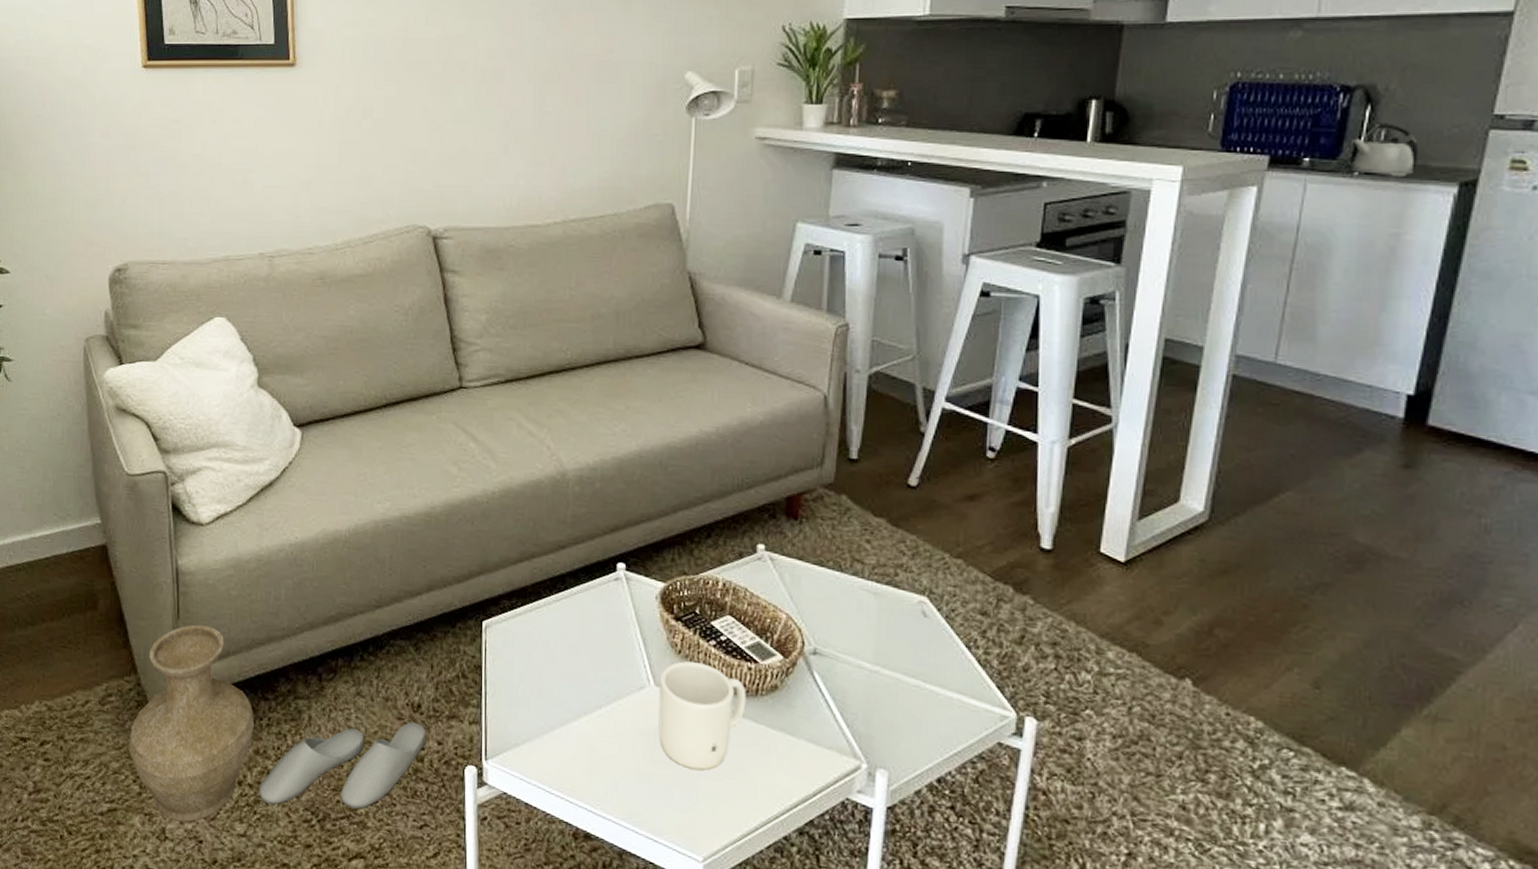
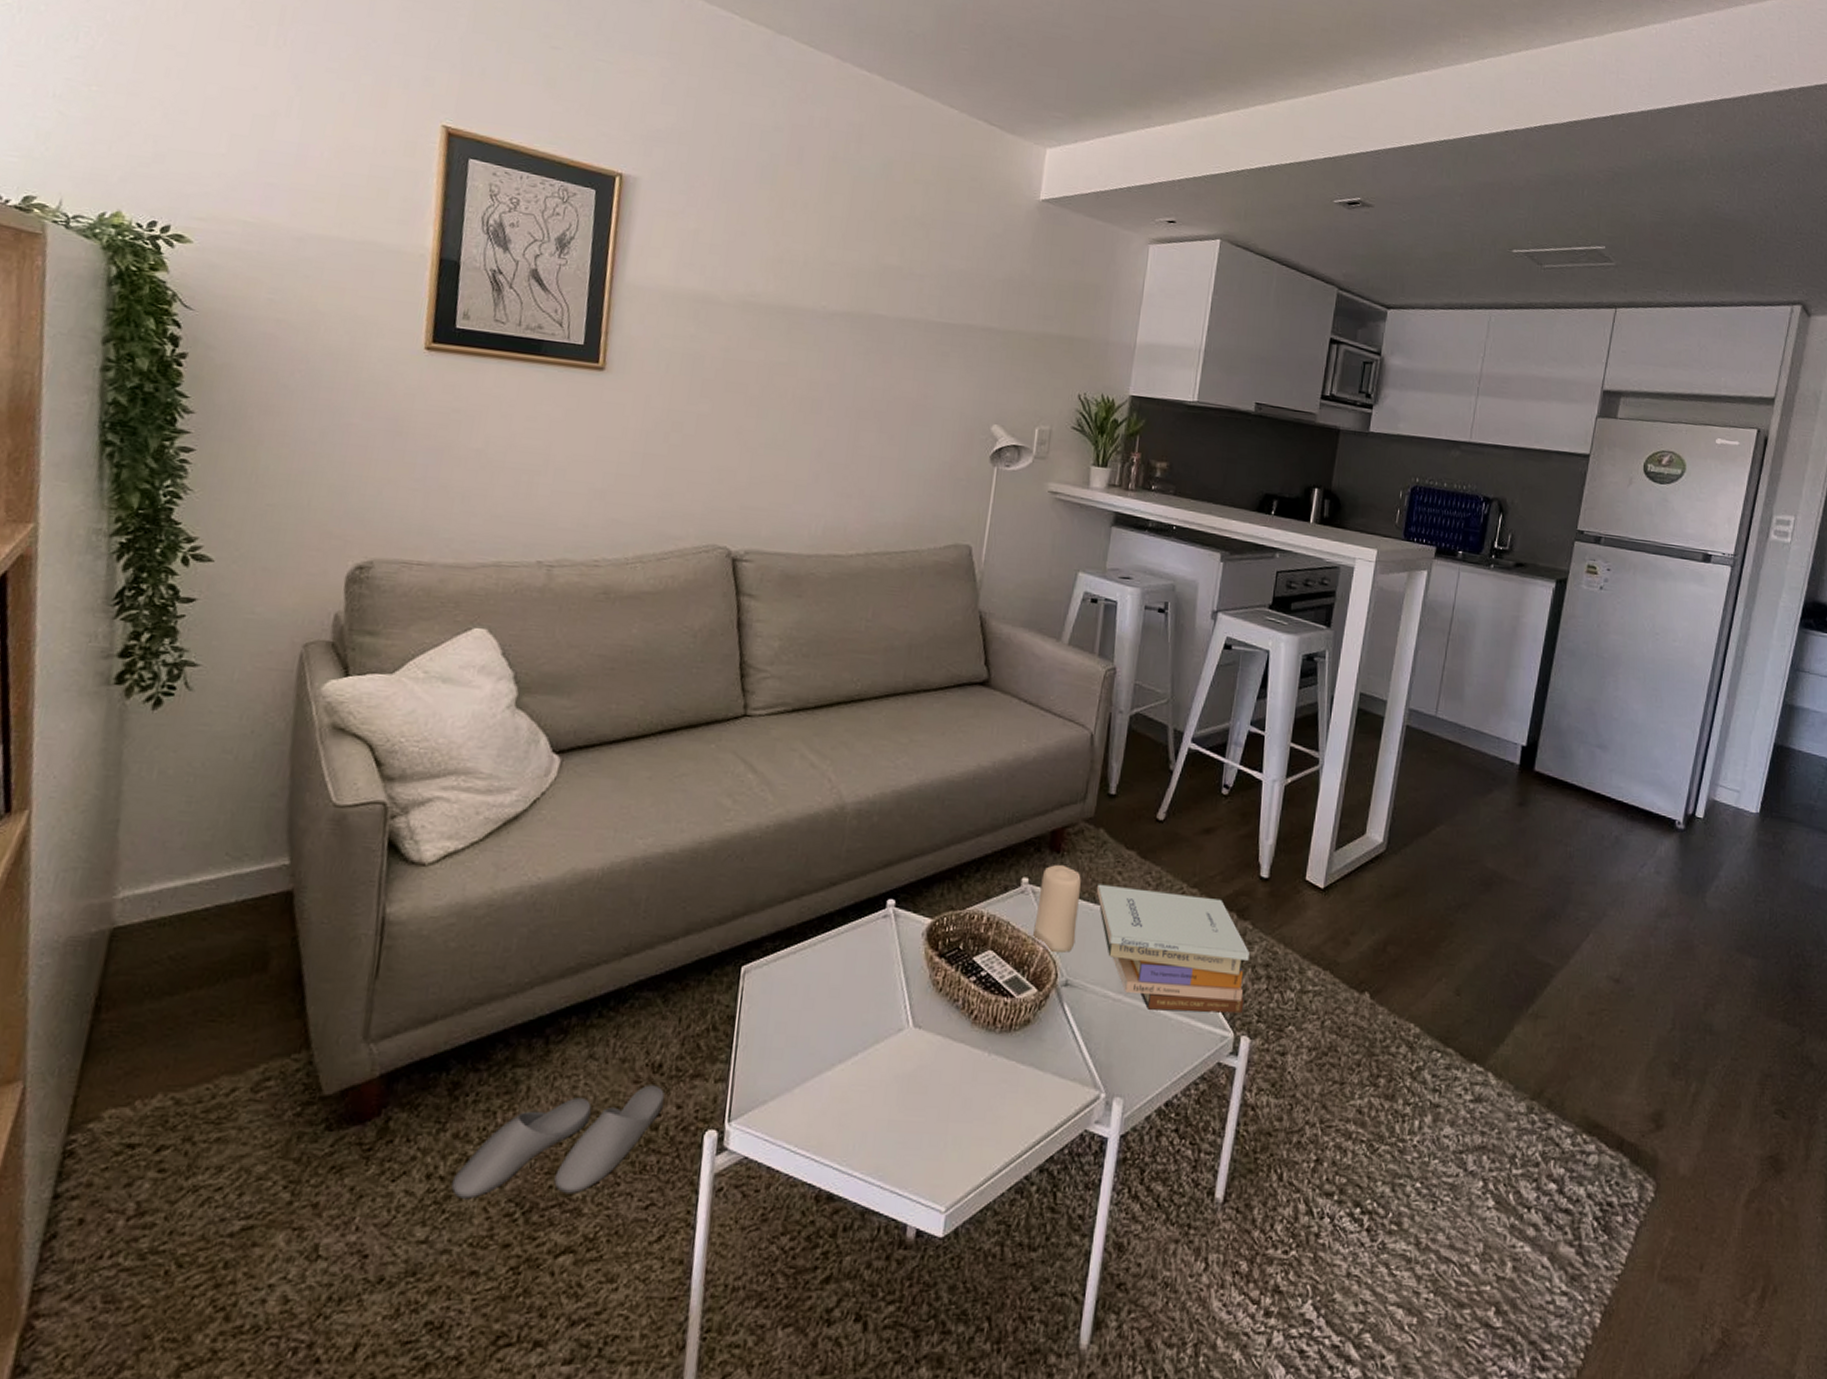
vase: present [129,624,255,822] -> none [283,984,459,1234]
mug: present [658,661,746,770] -> none [913,998,1001,1113]
candle: none [773,531,824,622] -> present [1032,864,1081,954]
books: none [841,552,1031,694] -> present [1096,884,1250,1014]
kettle: present [1350,123,1418,177] -> none [1488,528,1531,572]

